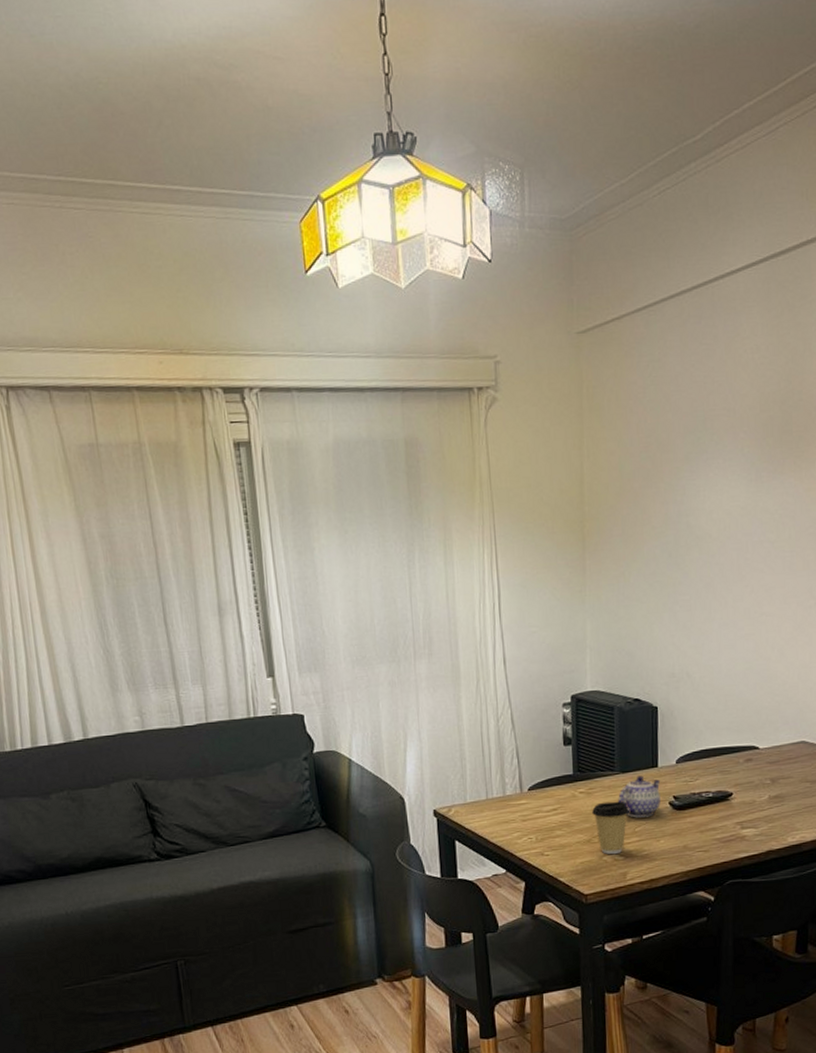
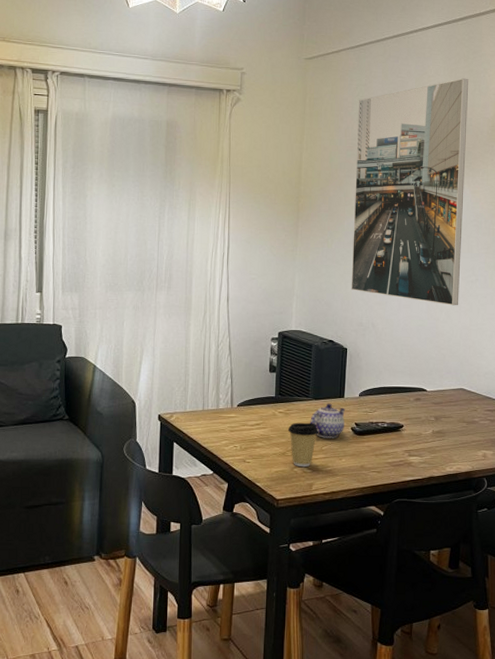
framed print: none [651,335,796,640] -> present [351,78,469,306]

